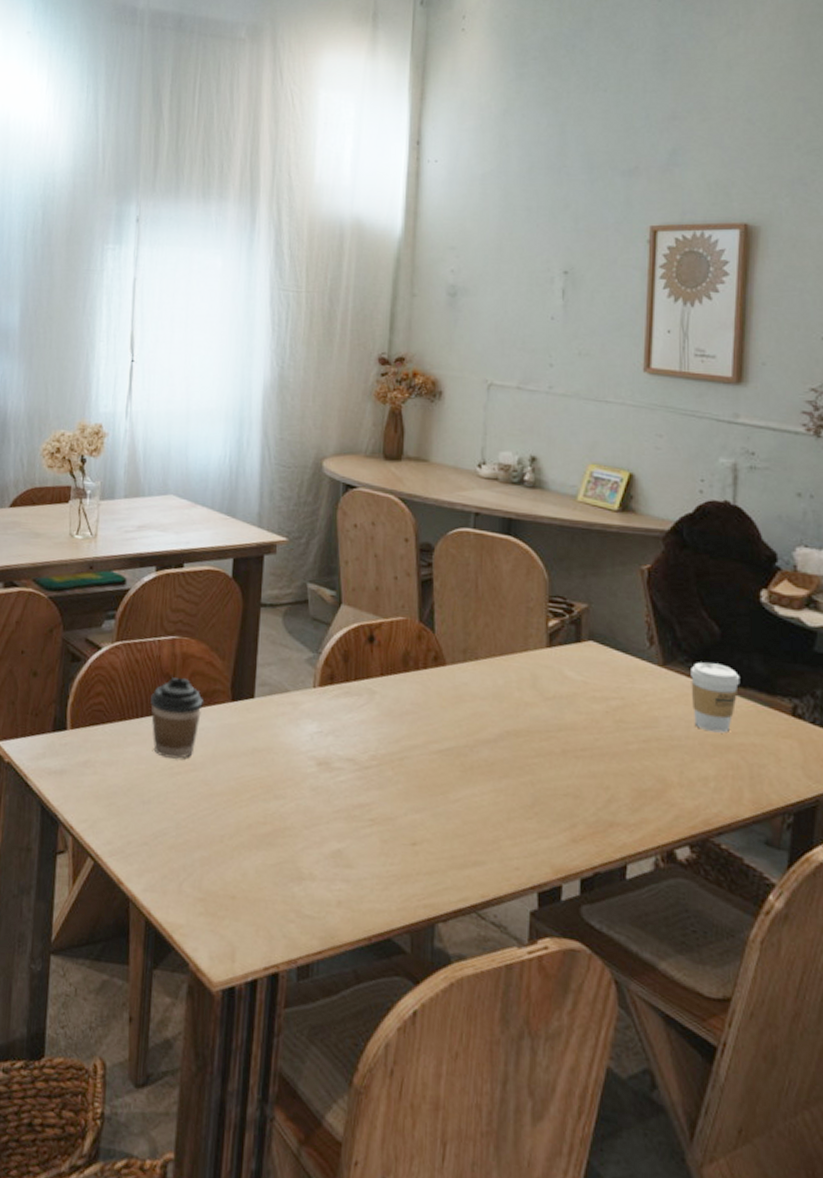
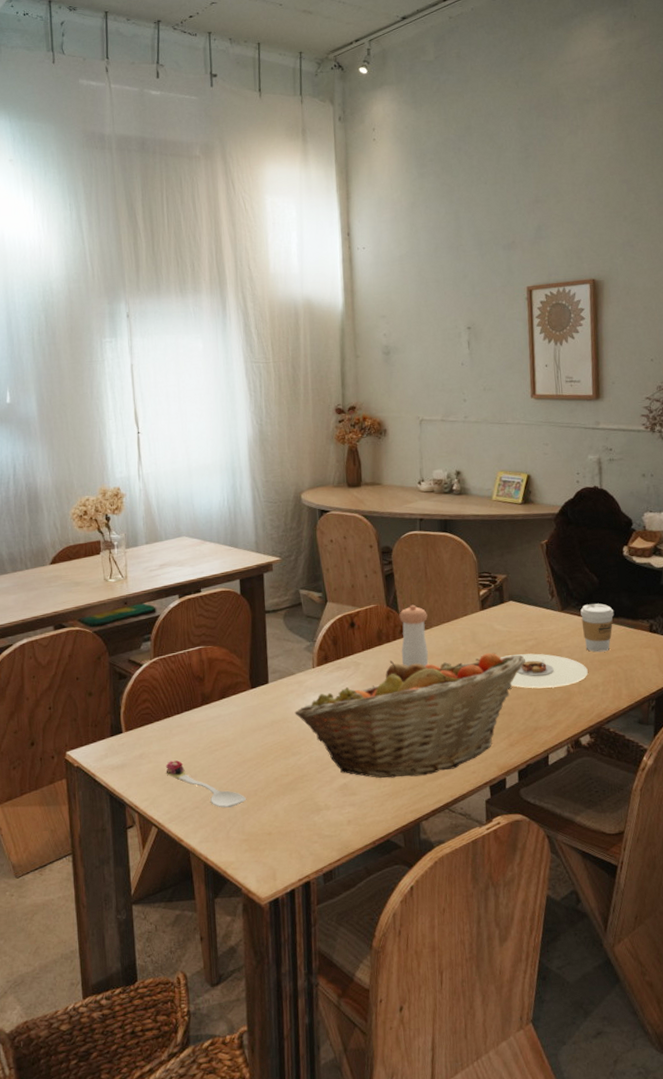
spoon: none [113,776,210,852] -> present [165,760,247,808]
coffee cup: present [150,677,203,759] -> none [187,677,229,740]
fruit basket: none [283,694,606,860] -> present [295,652,526,778]
pepper shaker: none [432,625,473,710] -> present [399,604,429,667]
plate: none [569,714,694,772] -> present [500,653,588,689]

